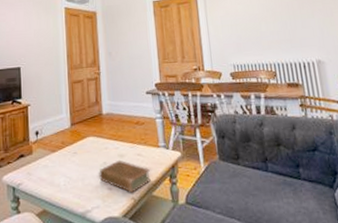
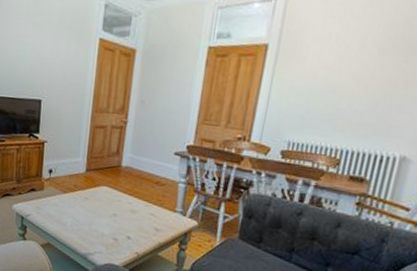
book: present [99,159,151,193] -> none [106,214,160,248]

